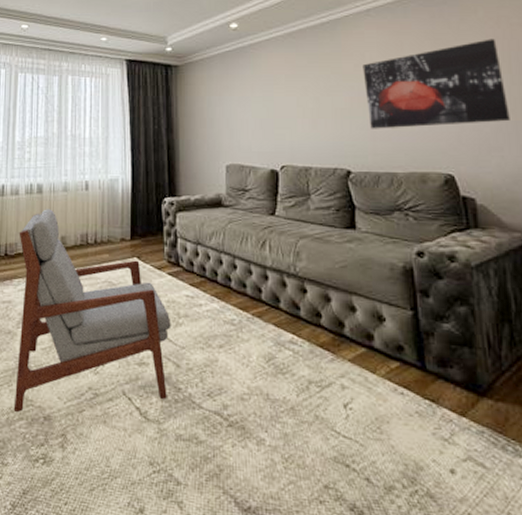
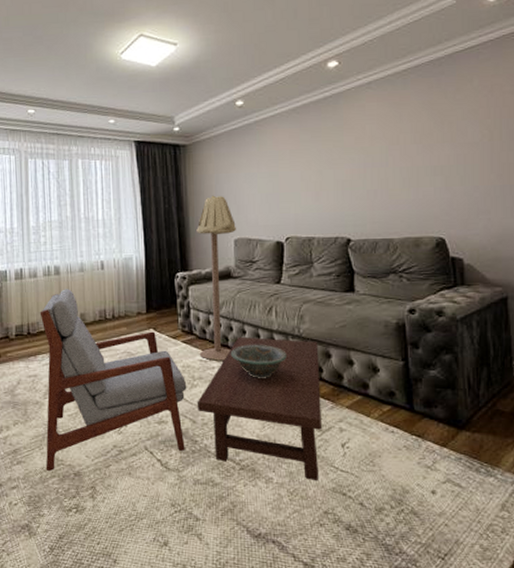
coffee table: none [181,271,320,447] -> present [197,336,321,481]
floor lamp: none [186,118,228,298] -> present [196,195,236,361]
decorative bowl: none [221,281,281,321] -> present [231,344,287,378]
wall art: present [362,39,510,129] -> none [363,107,498,199]

